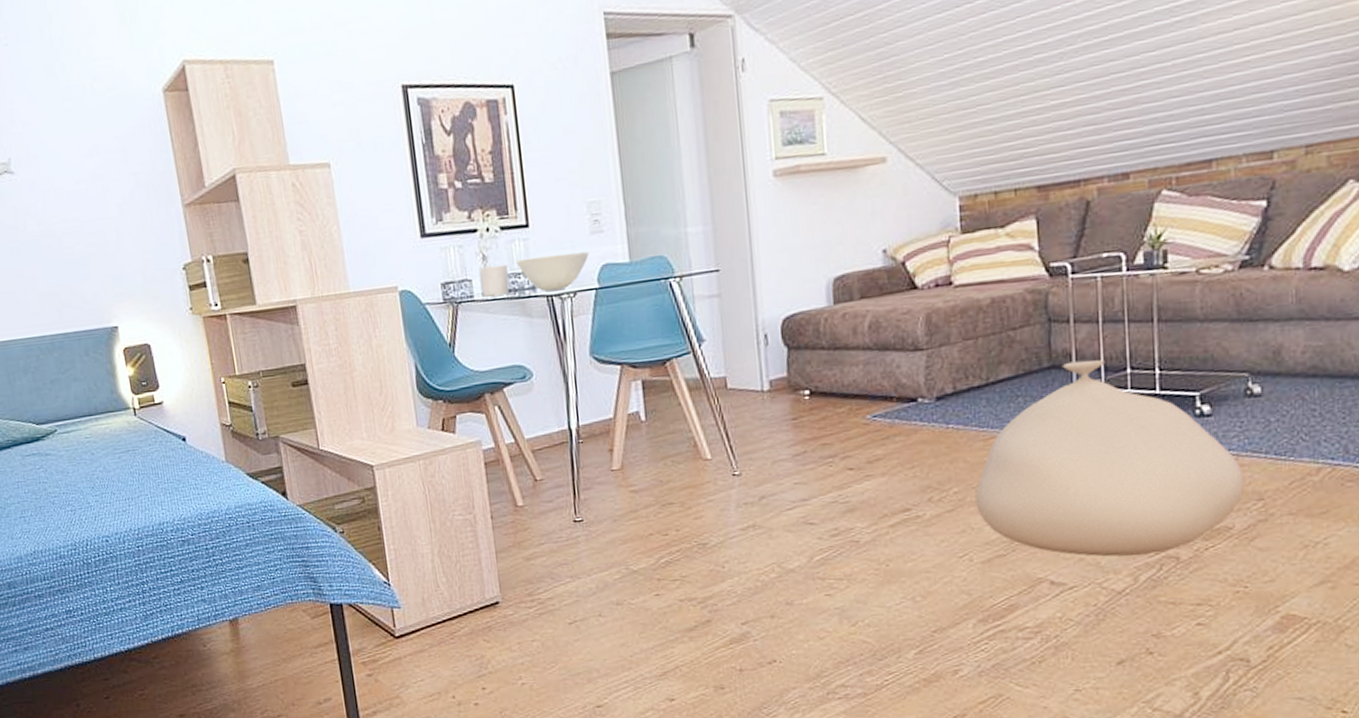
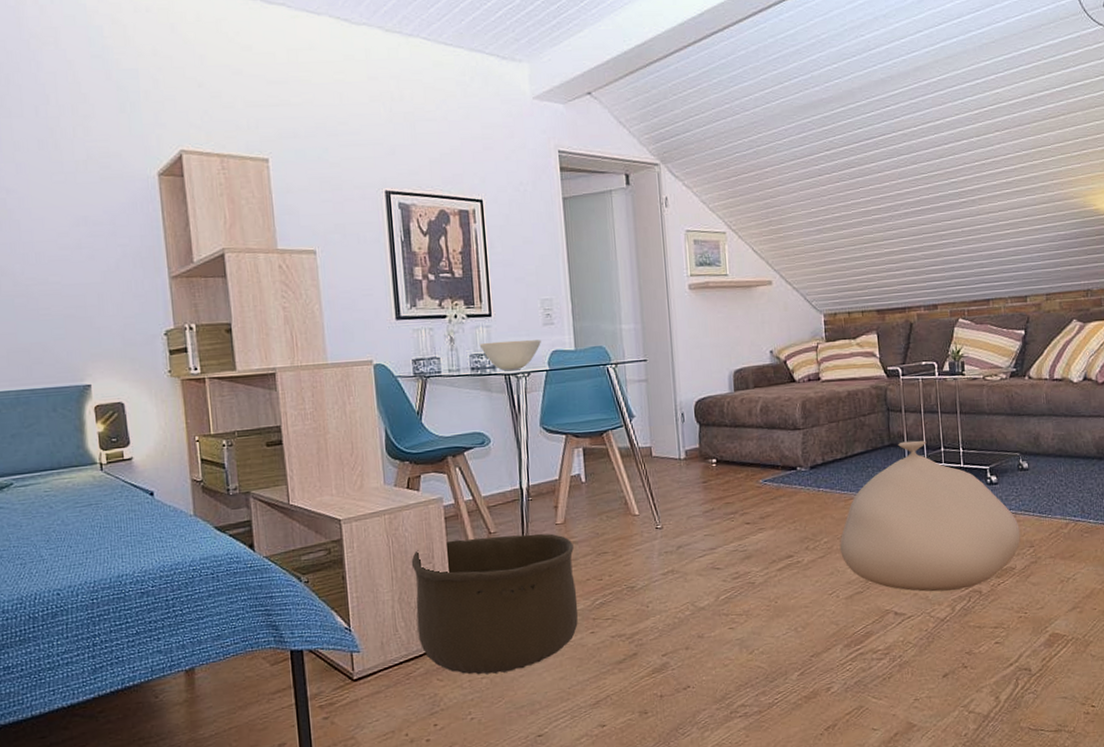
basket: none [450,481,640,637] -> present [411,533,578,675]
mug: present [479,264,510,297] -> none [447,346,473,373]

